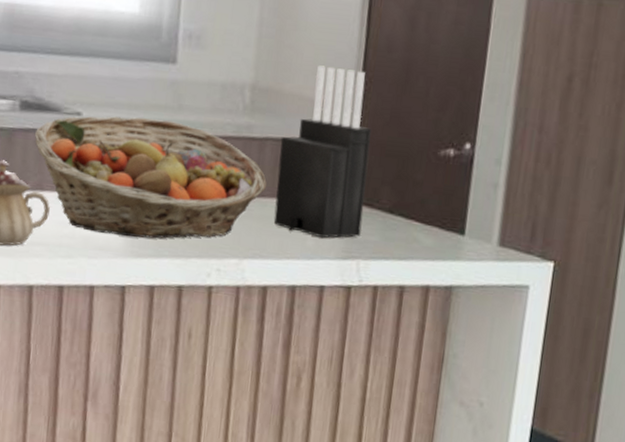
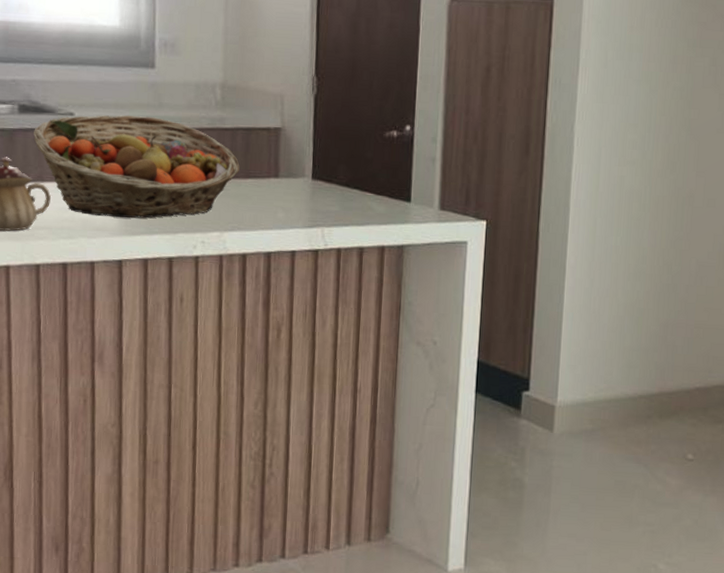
knife block: present [273,65,371,239] -> none [248,65,326,211]

